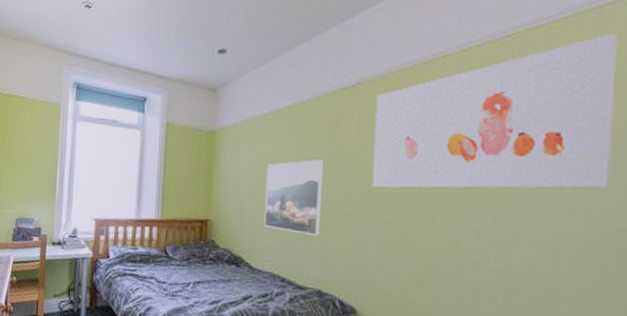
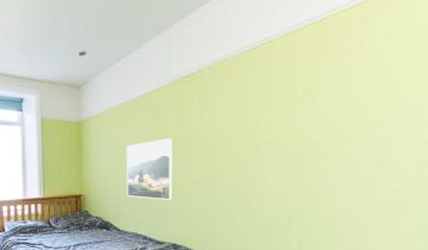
wall art: present [373,33,618,189] -> none [214,7,421,157]

